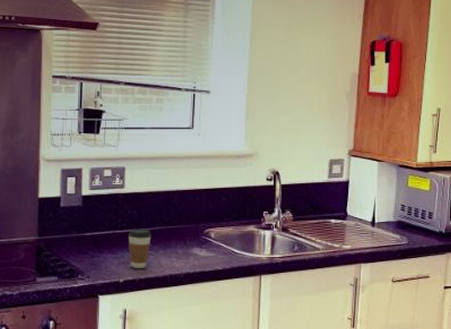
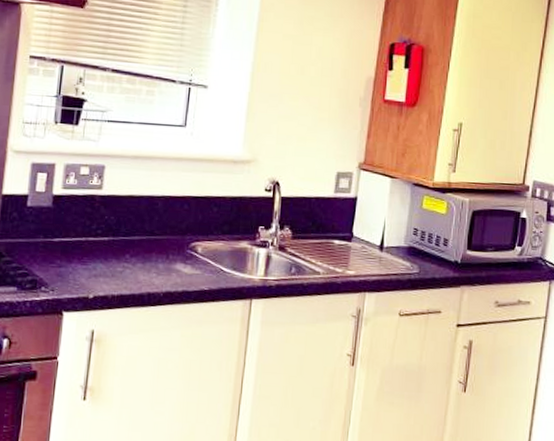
coffee cup: present [129,228,151,269] -> none [102,236,130,284]

